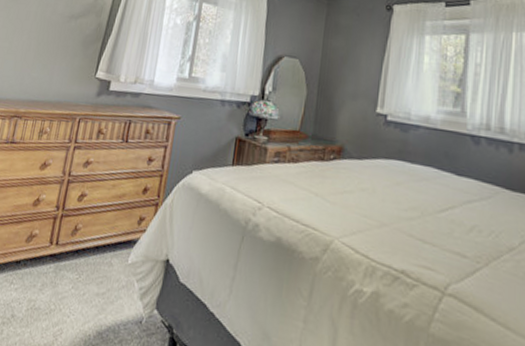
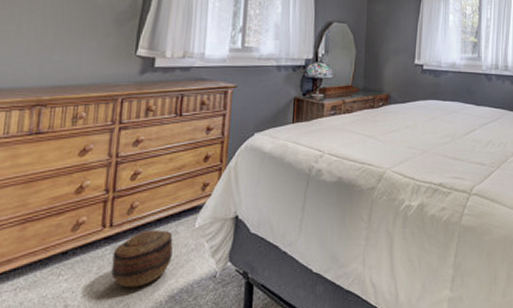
basket: none [51,255,107,314] -> present [111,230,173,288]

